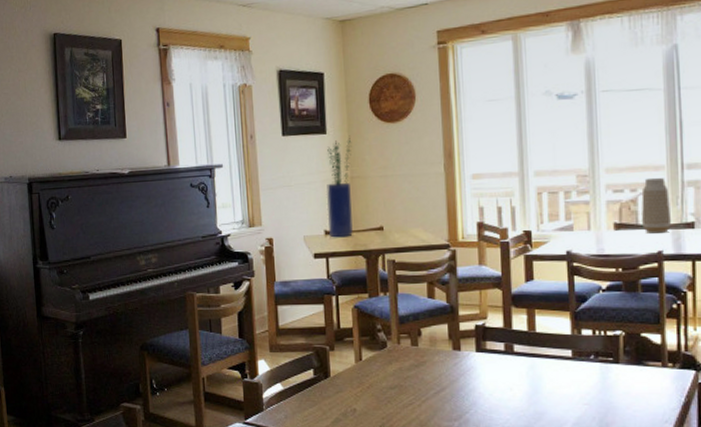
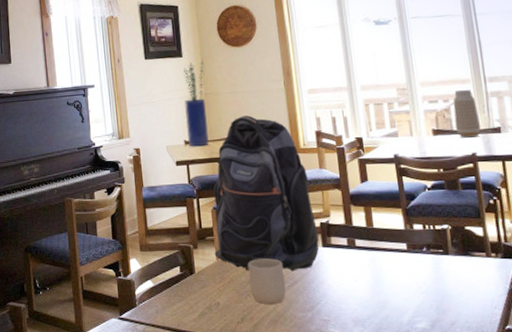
backpack: none [353,203,472,378] -> present [213,115,319,271]
mug: none [390,363,431,411] -> present [247,258,286,304]

